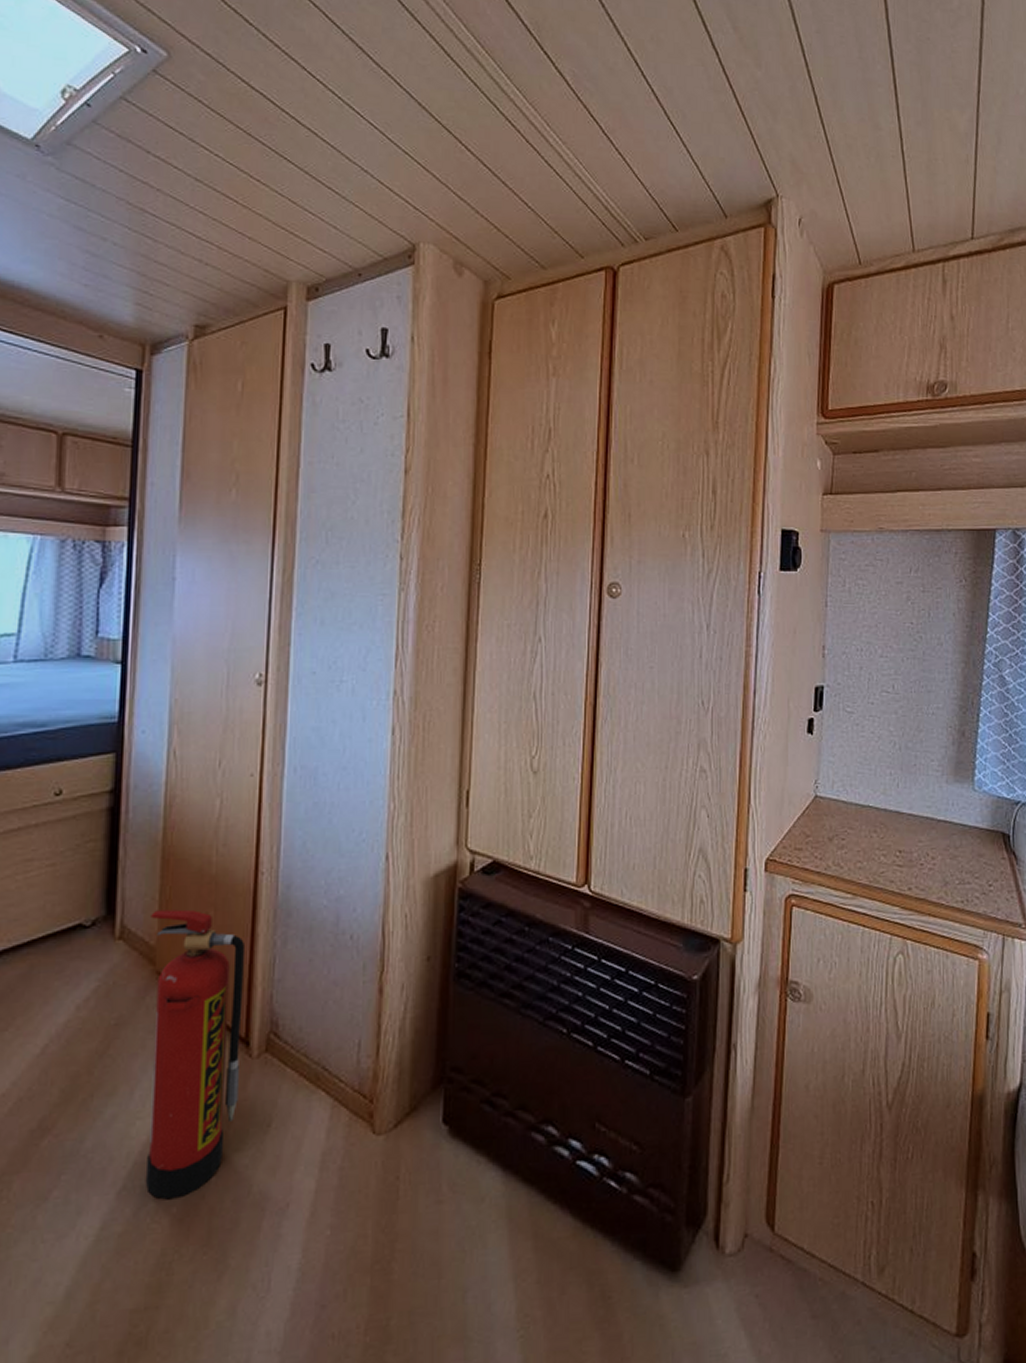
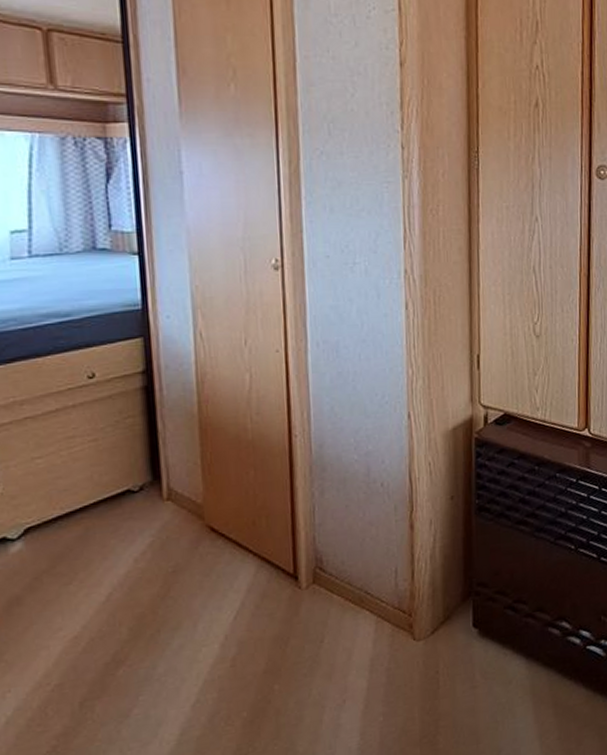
fire extinguisher: present [145,909,244,1200] -> none [195,471,292,707]

